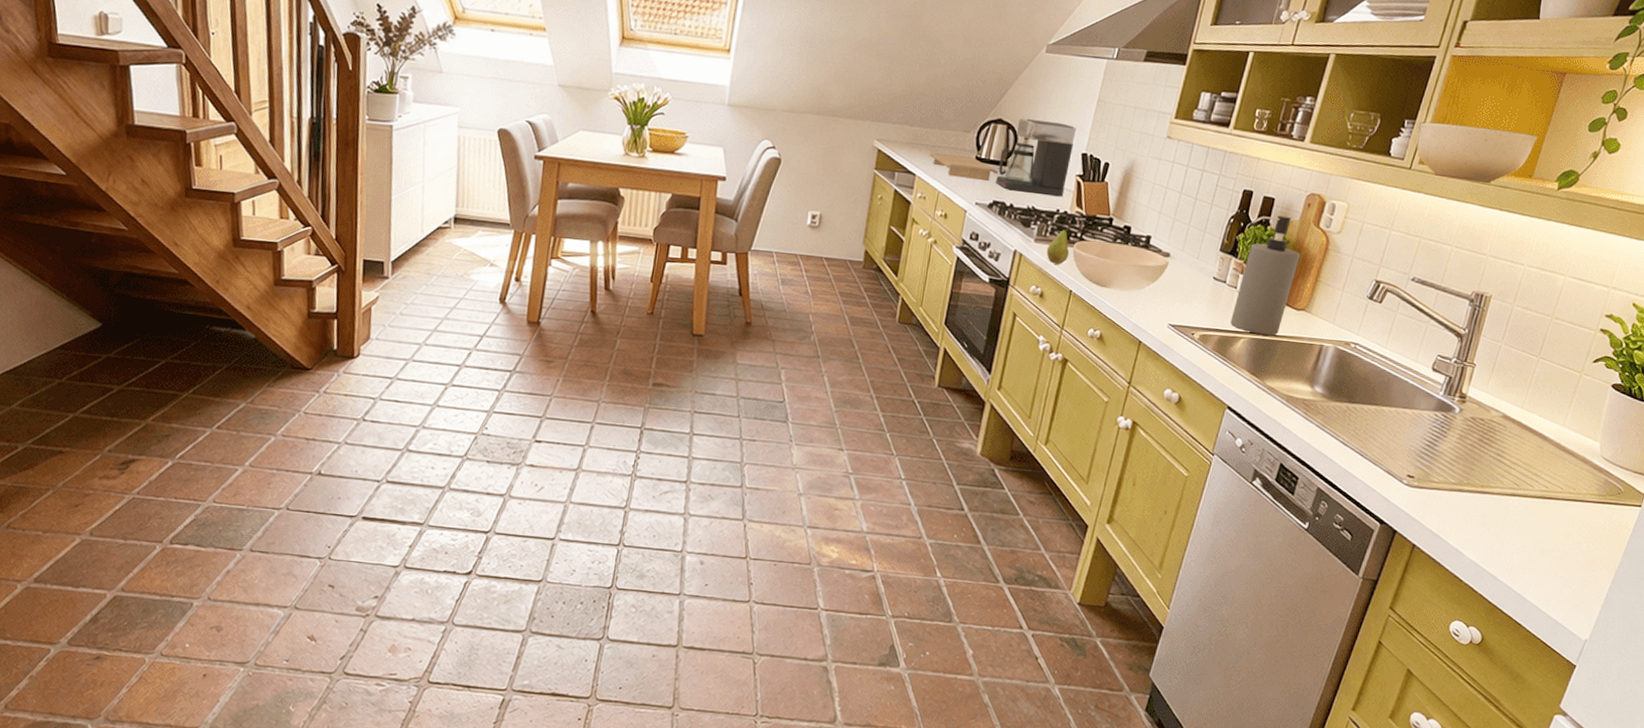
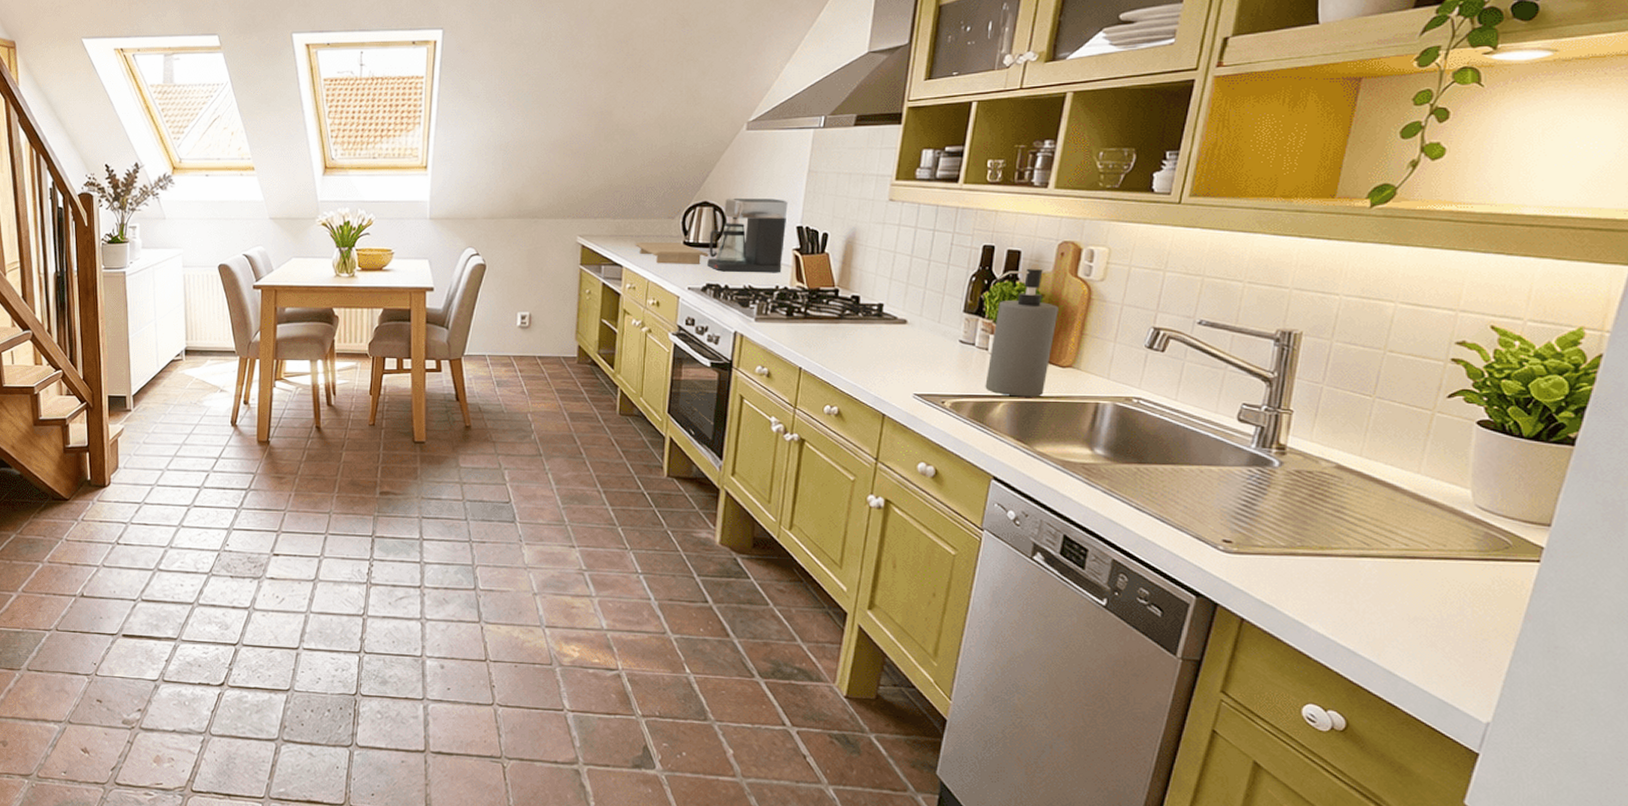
fruit: present [1046,227,1071,265] -> none [769,303,795,342]
bowl: present [1072,240,1169,293] -> none [797,313,907,364]
bowl: present [1417,122,1538,184] -> none [1185,149,1336,210]

